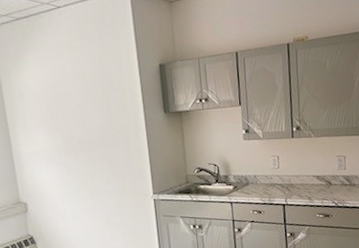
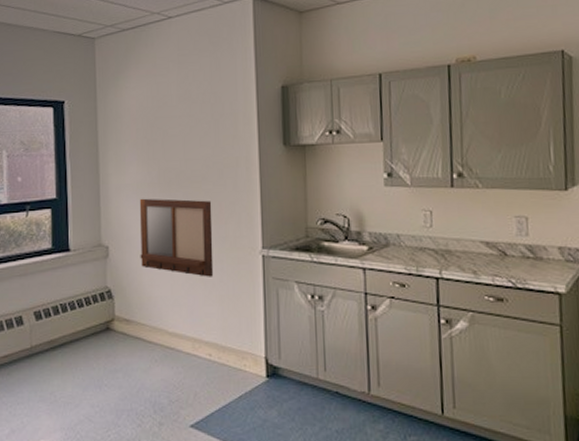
writing board: none [49,160,117,220] -> present [139,198,214,277]

